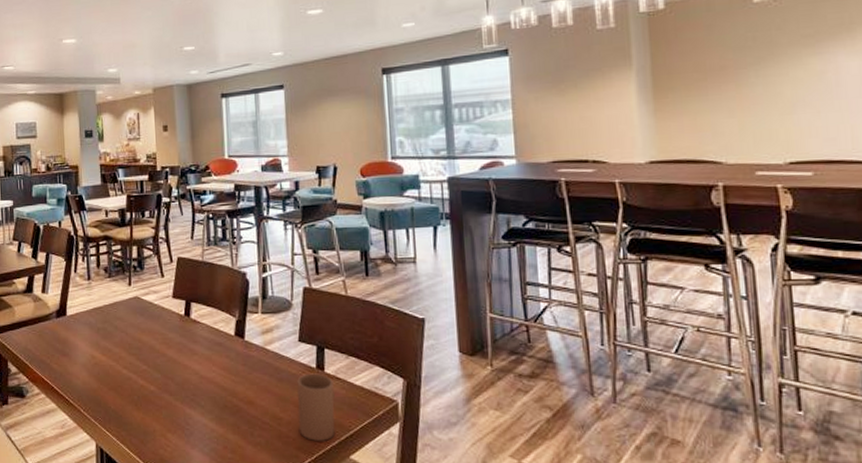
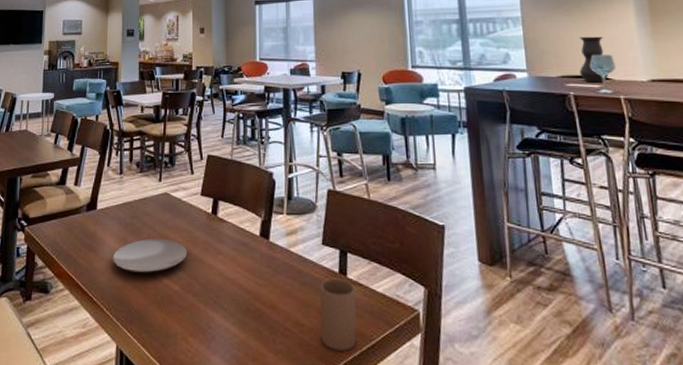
plate: none [86,342,161,375] -> present [113,239,187,273]
vase: none [572,116,603,169] -> present [578,36,608,84]
wine glass: none [583,136,612,178] -> present [589,54,616,94]

